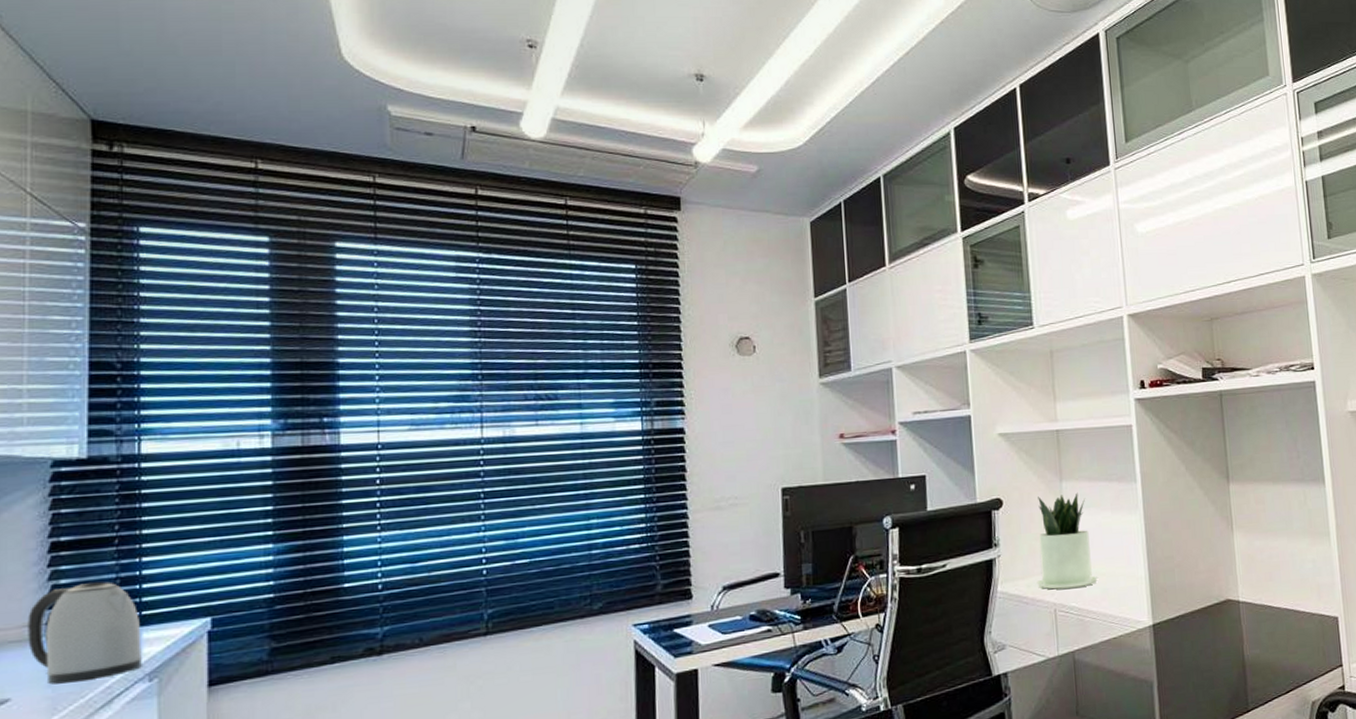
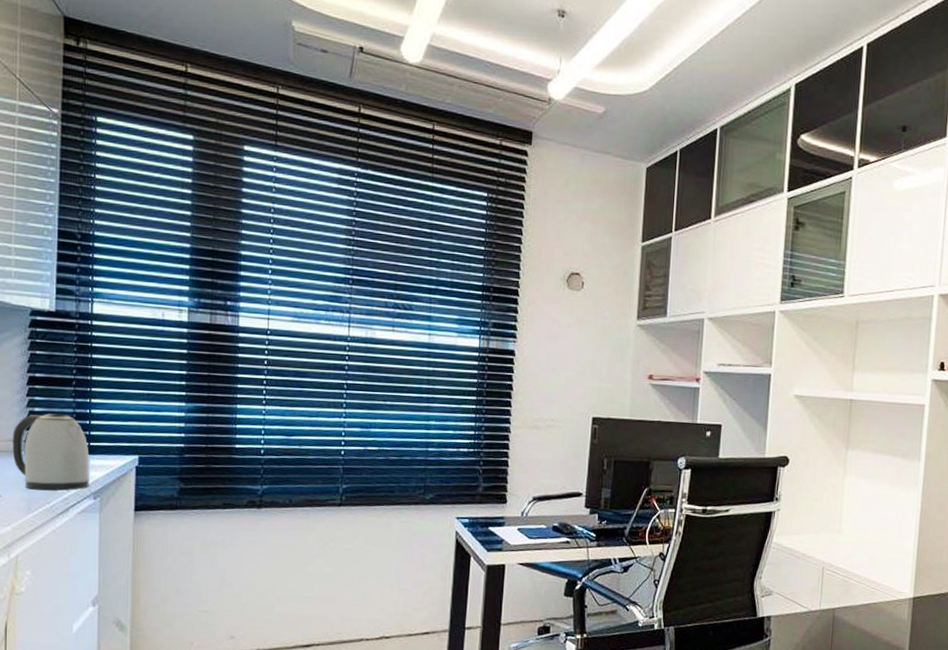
planter: present [1036,492,1099,590] -> none [809,460,869,551]

